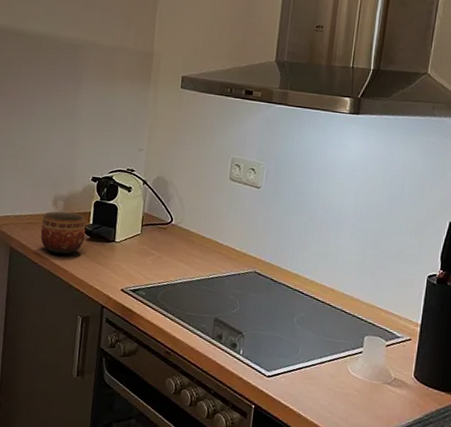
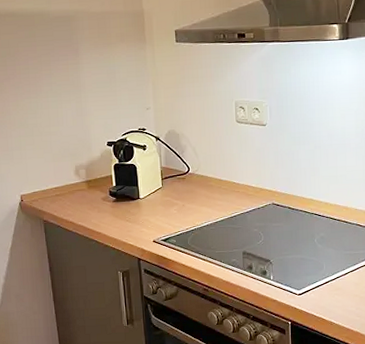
bowl: present [40,211,86,255] -> none [68,179,111,219]

